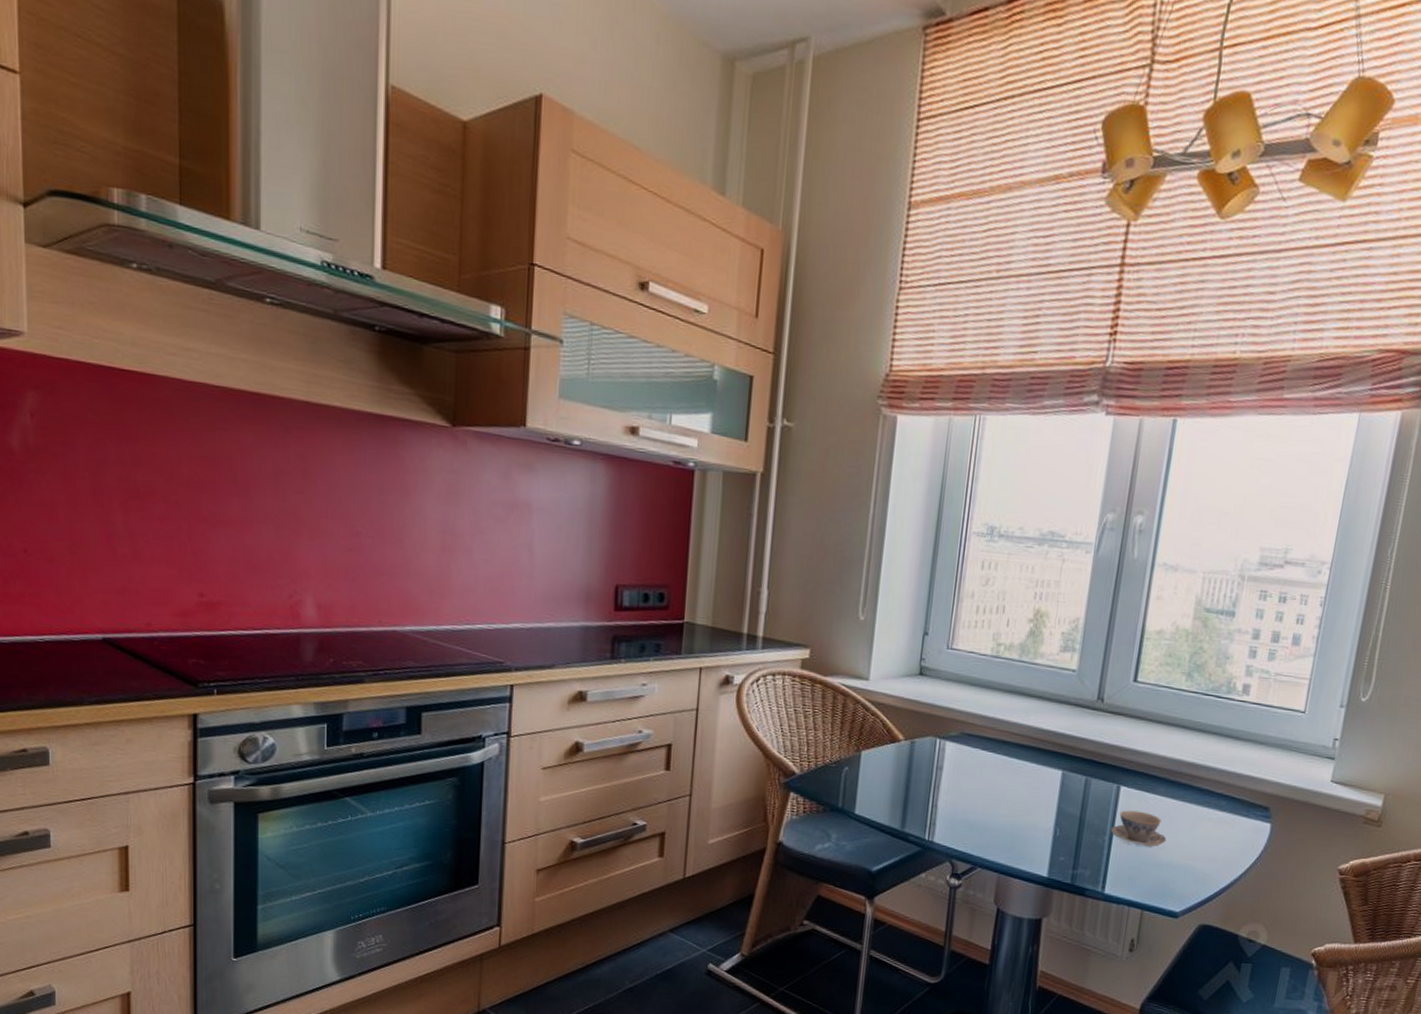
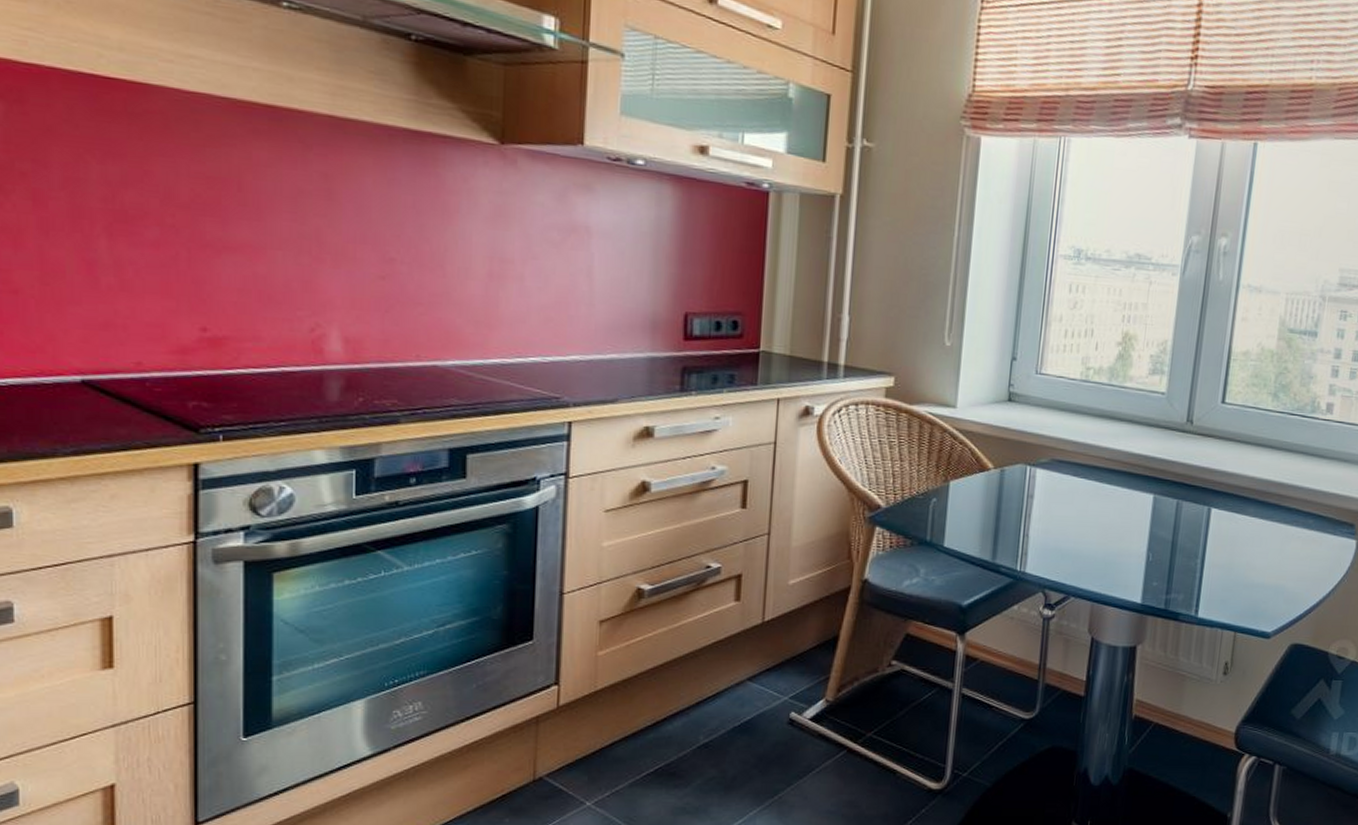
teacup: present [1110,810,1167,847] -> none [1202,532,1257,568]

